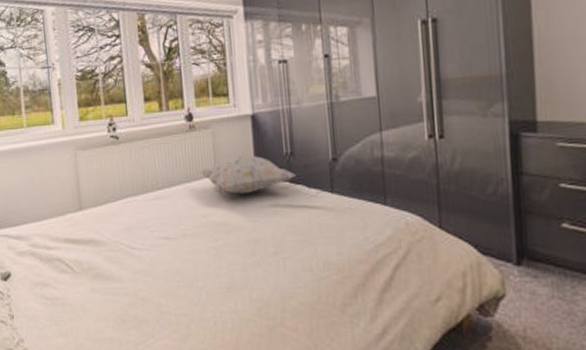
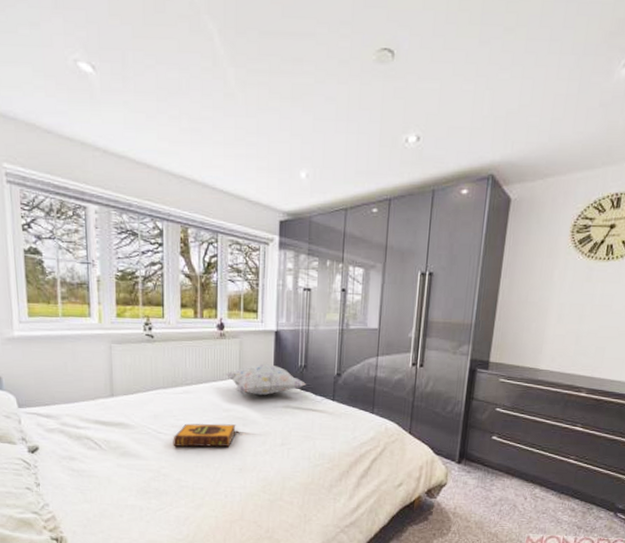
hardback book: none [148,232,219,265] -> present [173,423,236,448]

